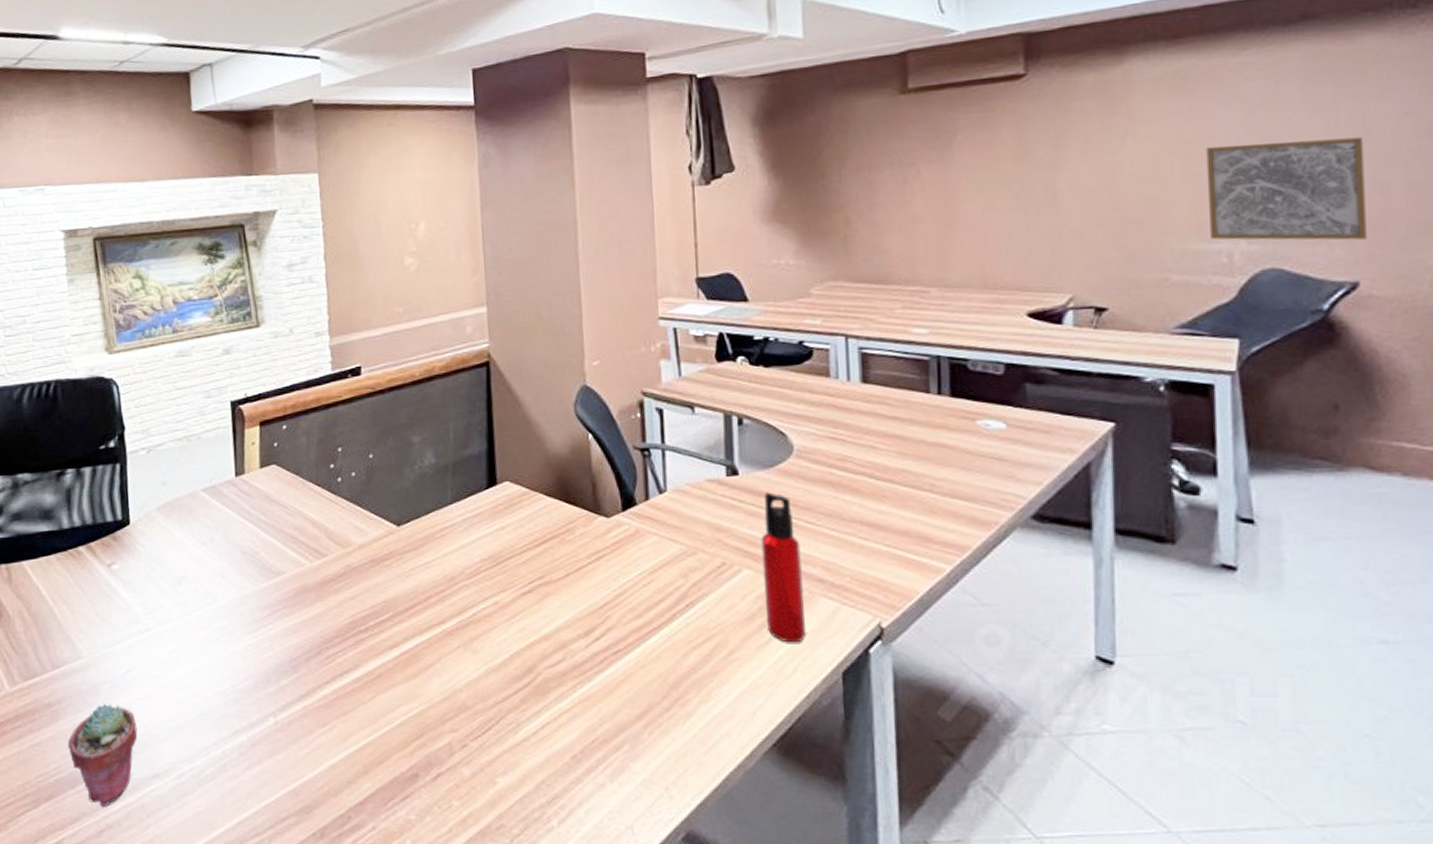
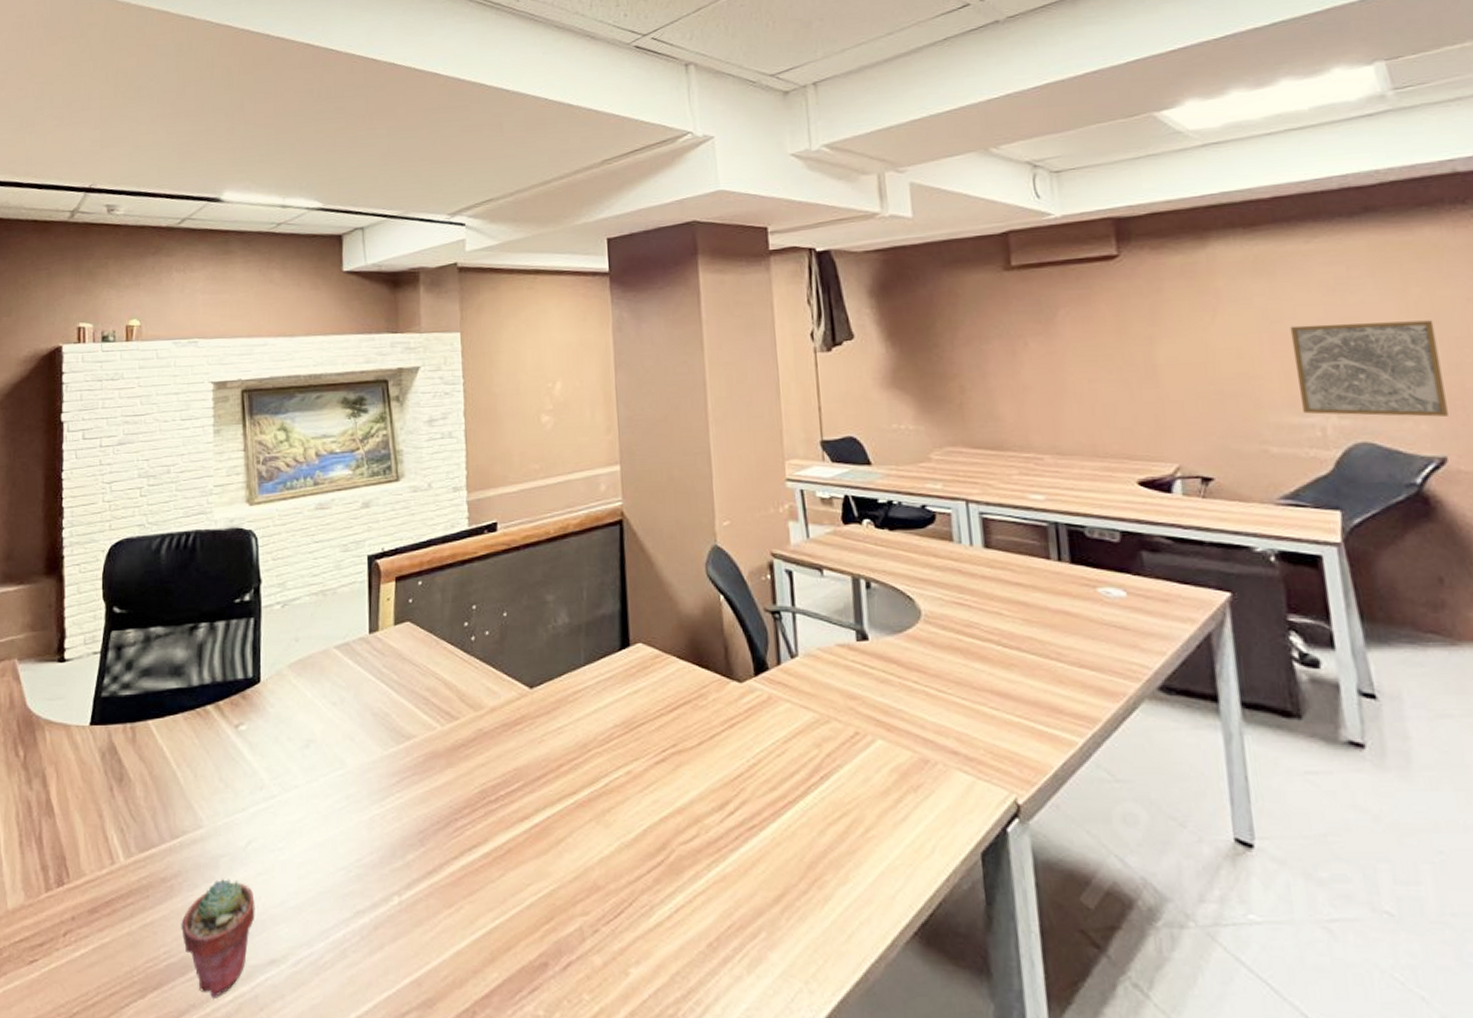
water bottle: present [761,492,806,643] -> none [893,658,942,820]

